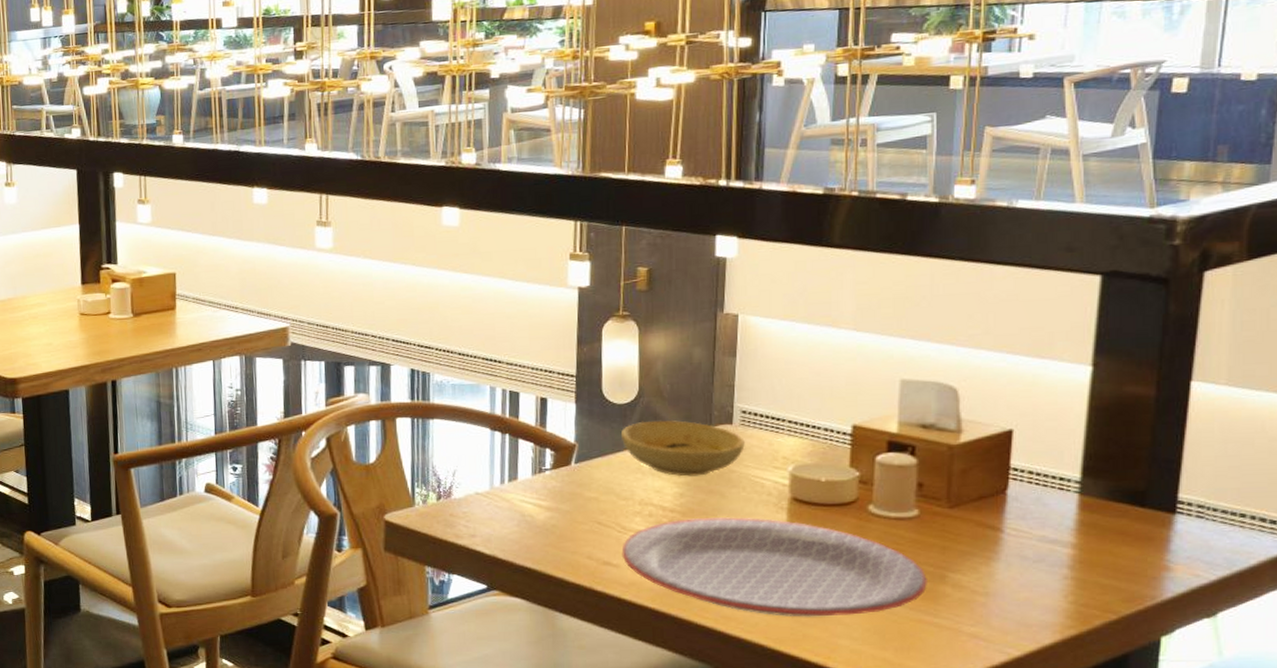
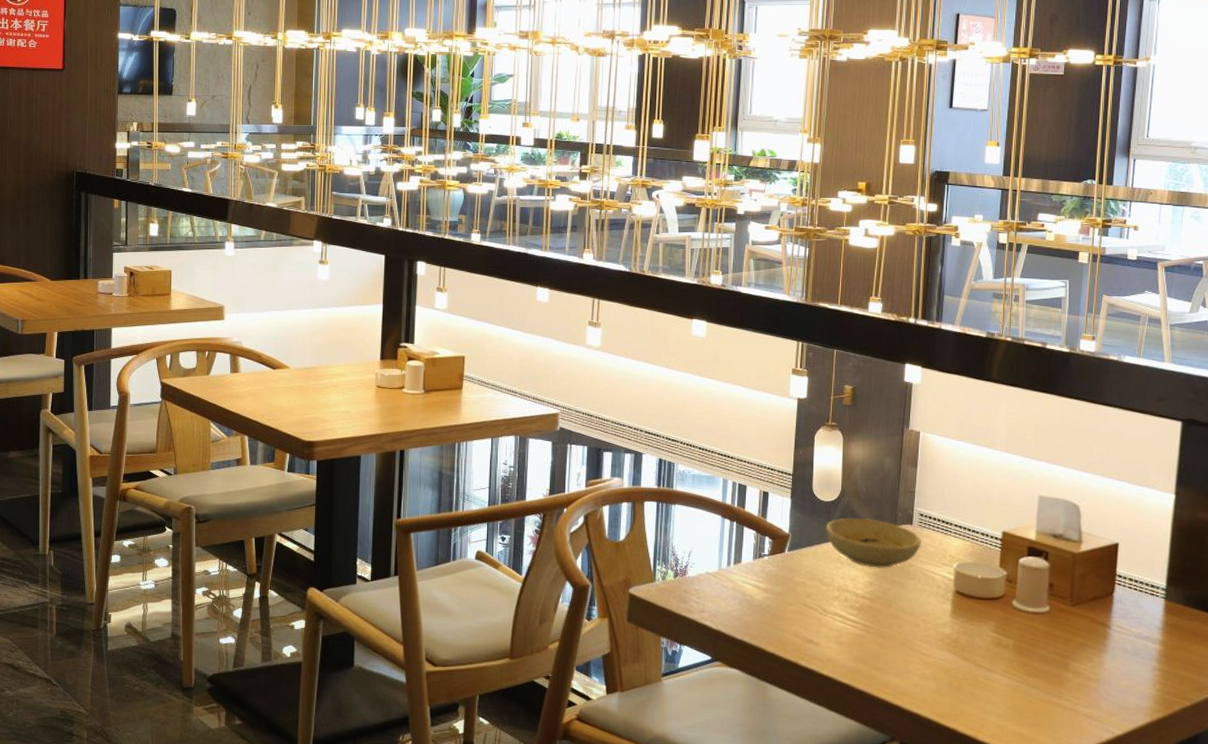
plate: present [621,517,927,617] -> none [822,605,1055,696]

